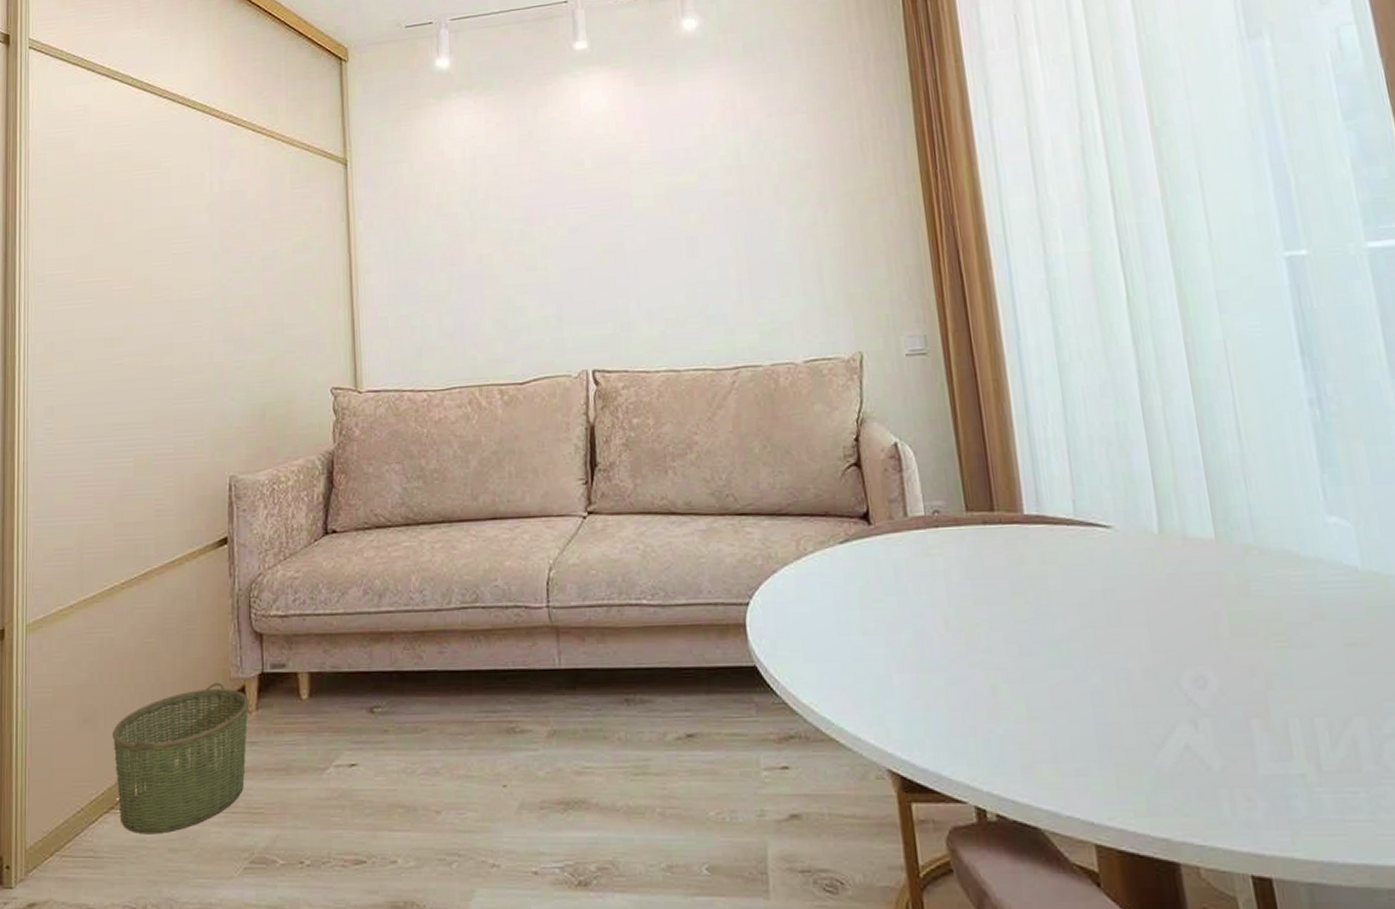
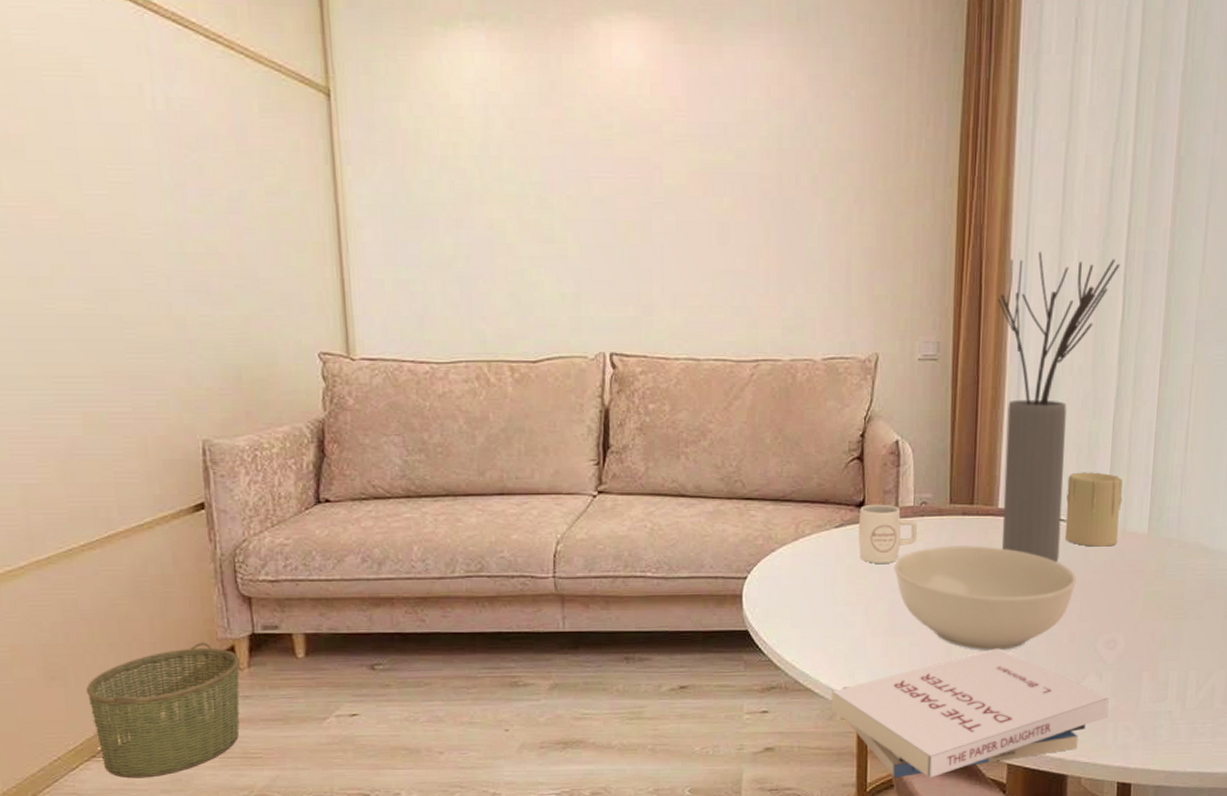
books: none [860,688,1217,862] -> present [831,648,1109,778]
mug: none [864,514,935,584] -> present [858,504,918,563]
bowl: none [912,560,1138,690] -> present [894,546,1077,650]
vase: none [982,234,1113,579] -> present [997,252,1120,563]
candle: none [1100,467,1178,558] -> present [1065,472,1123,547]

